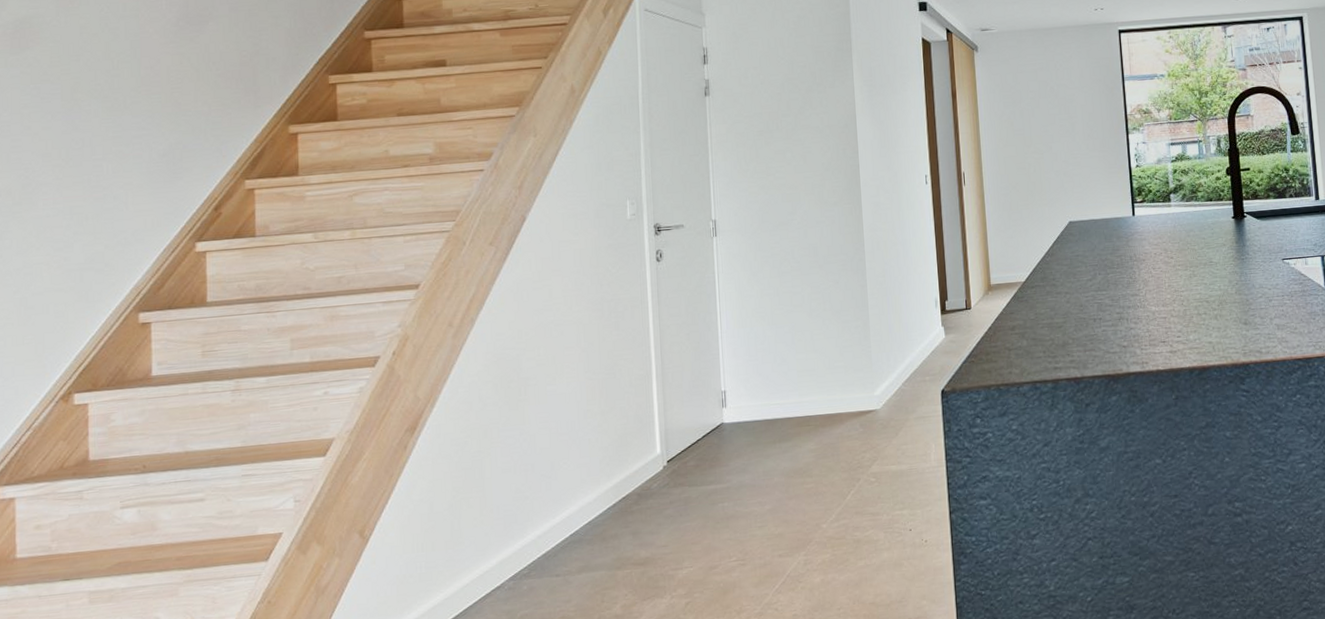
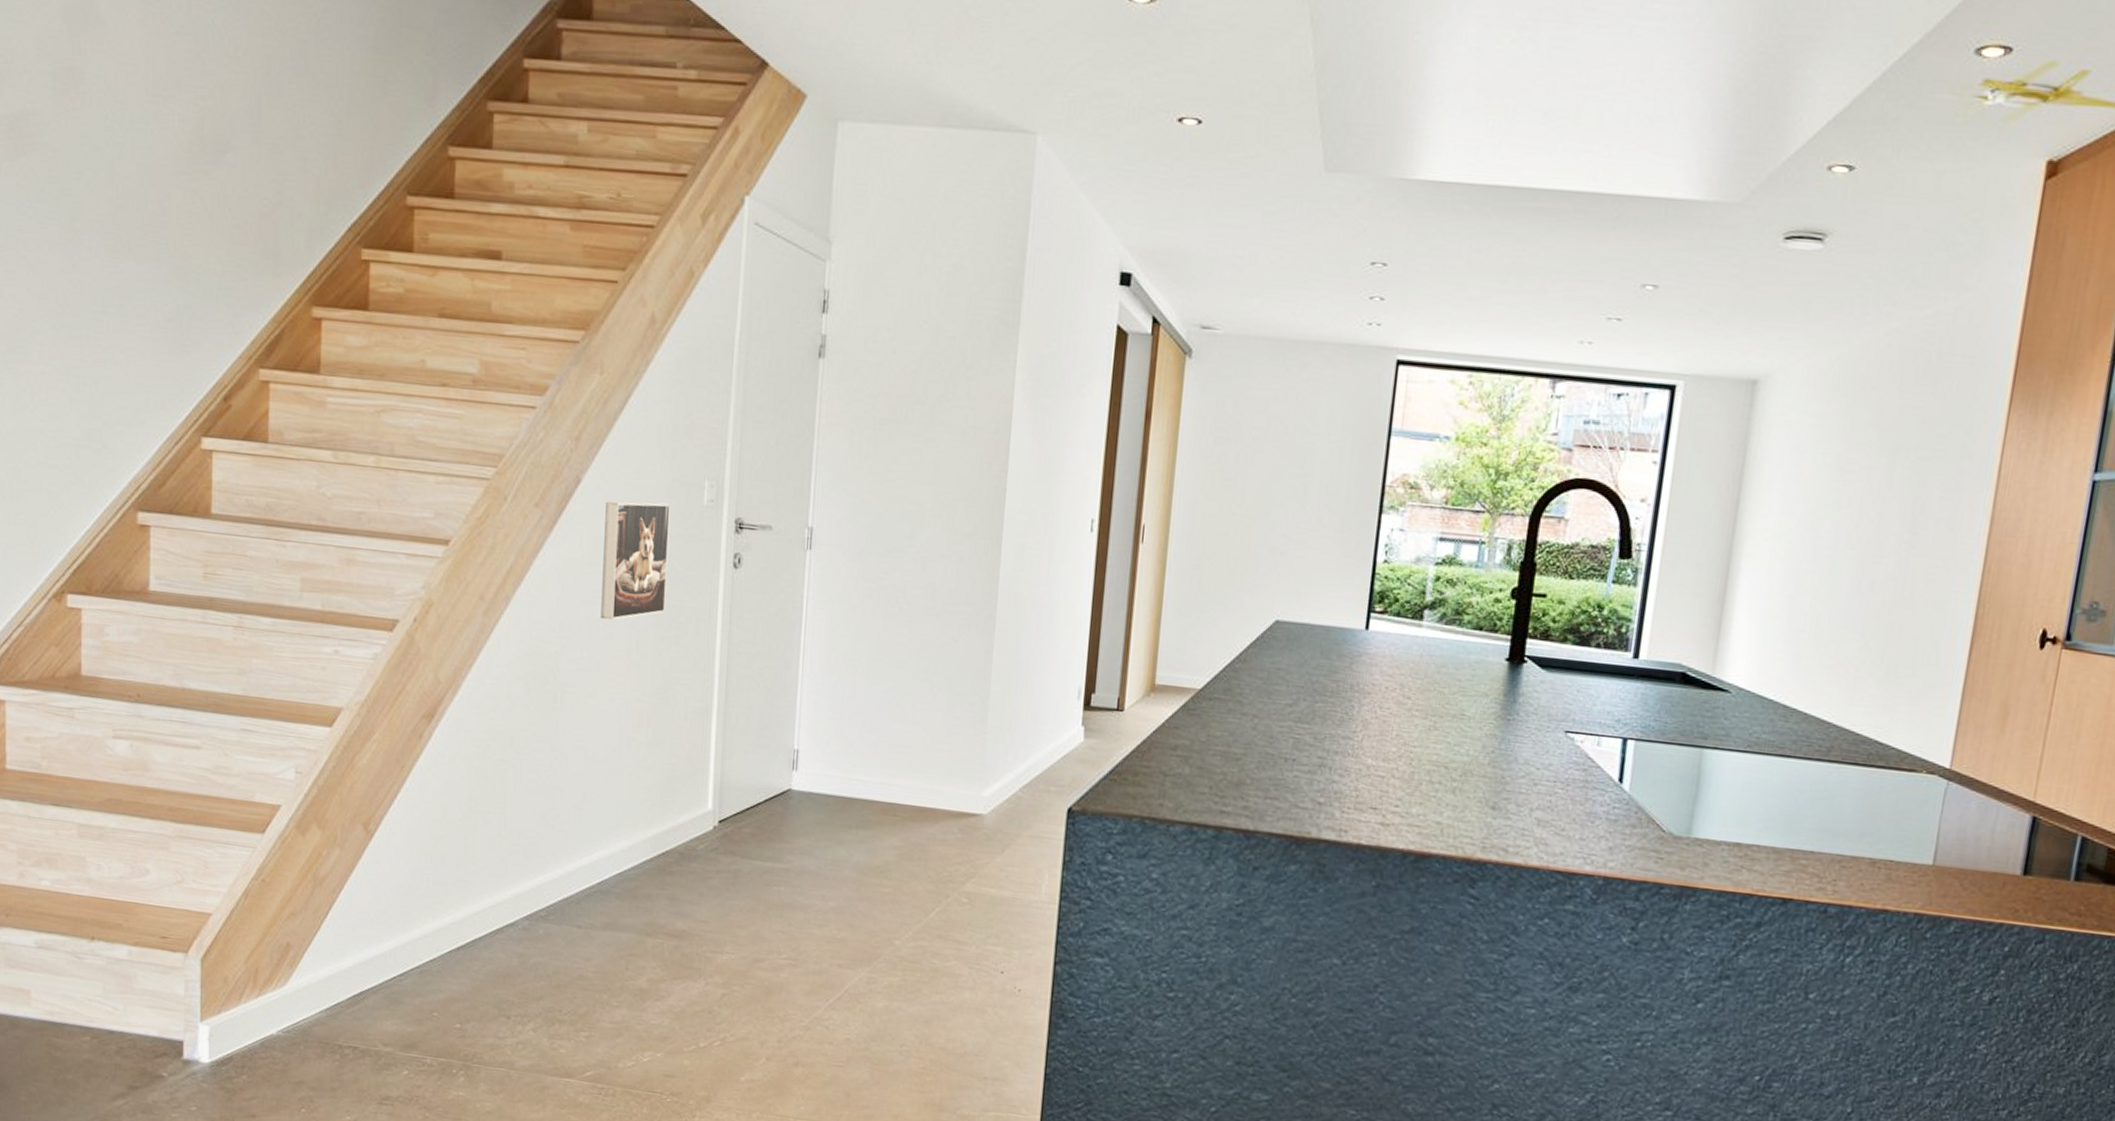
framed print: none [548,223,605,322] -> present [601,501,671,621]

